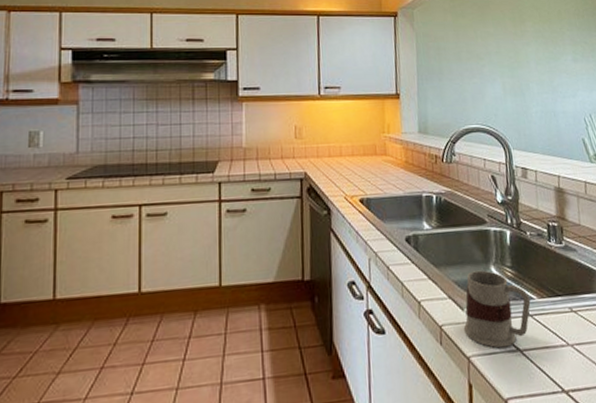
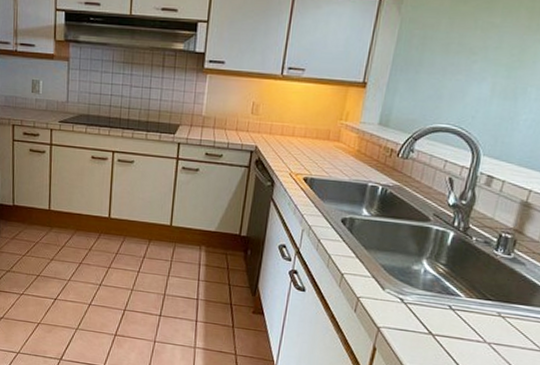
mug: present [463,270,531,349] -> none [380,260,457,329]

